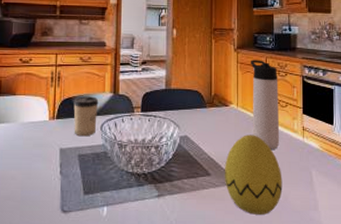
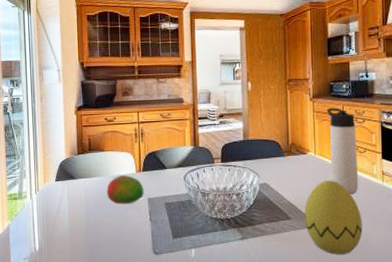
fruit: none [14,123,56,155] -> present [106,175,144,204]
cup: present [73,96,99,137] -> none [157,150,181,187]

